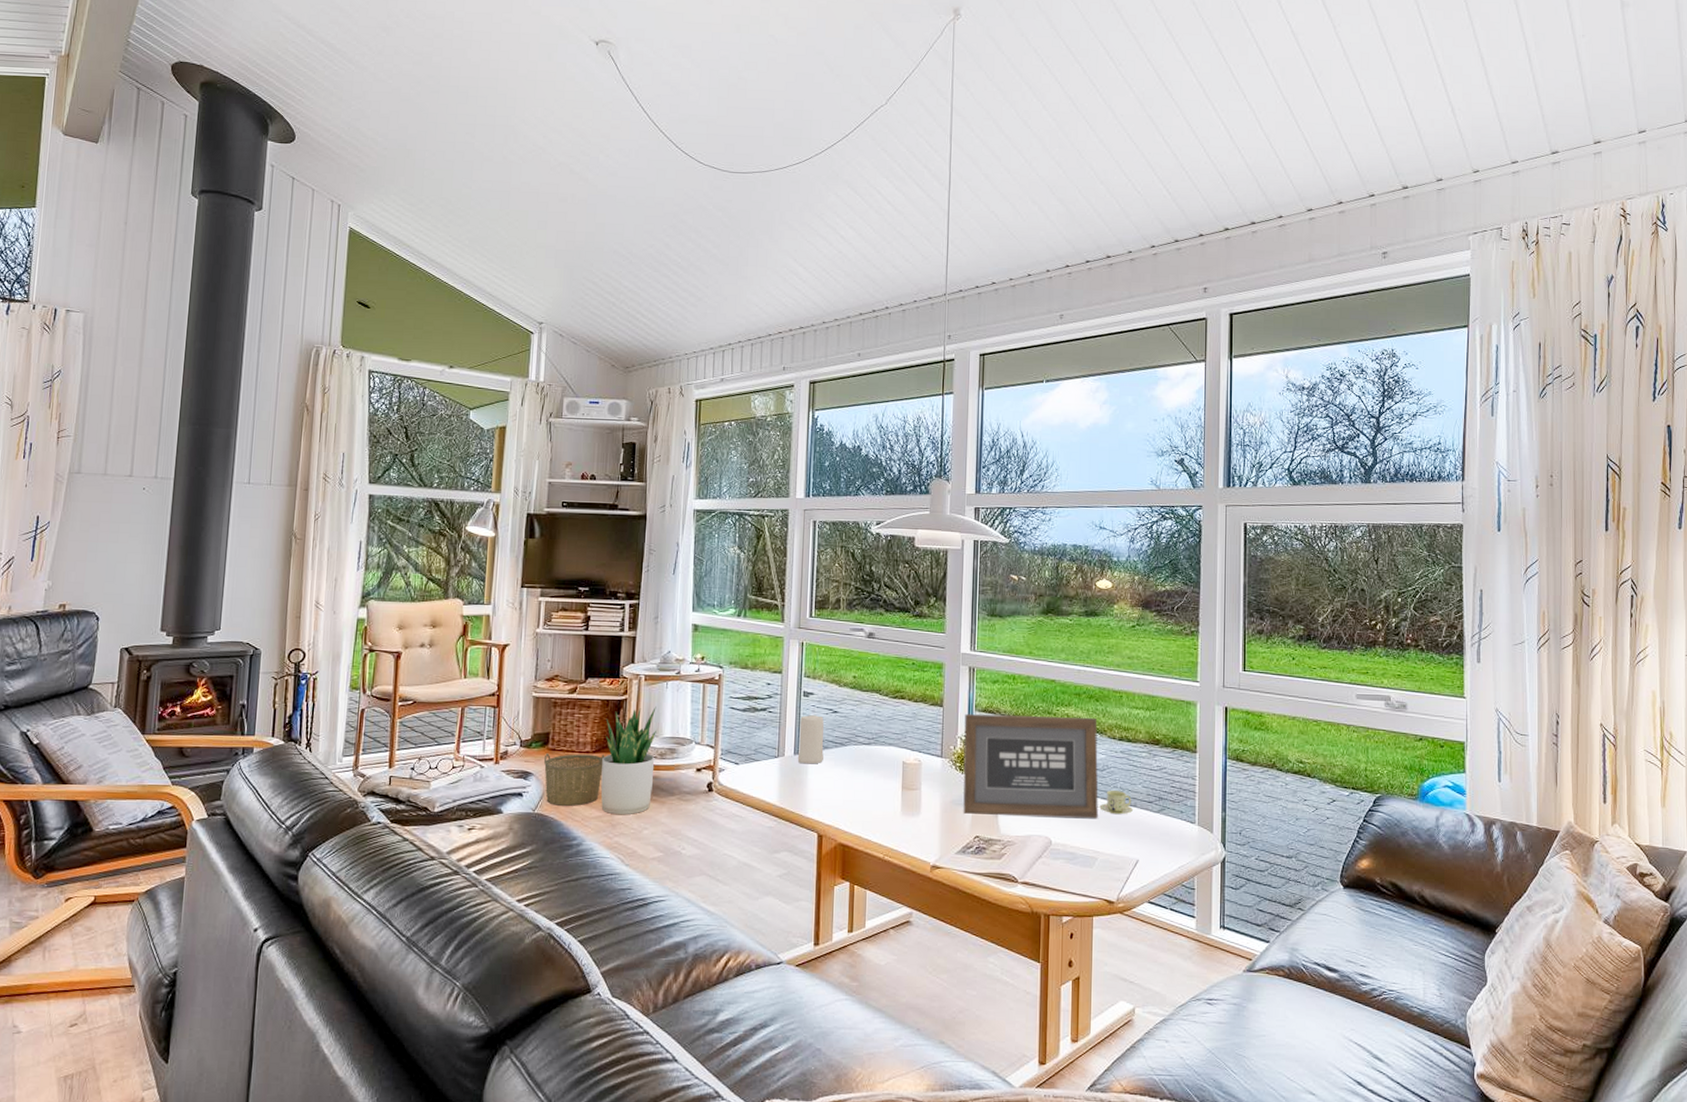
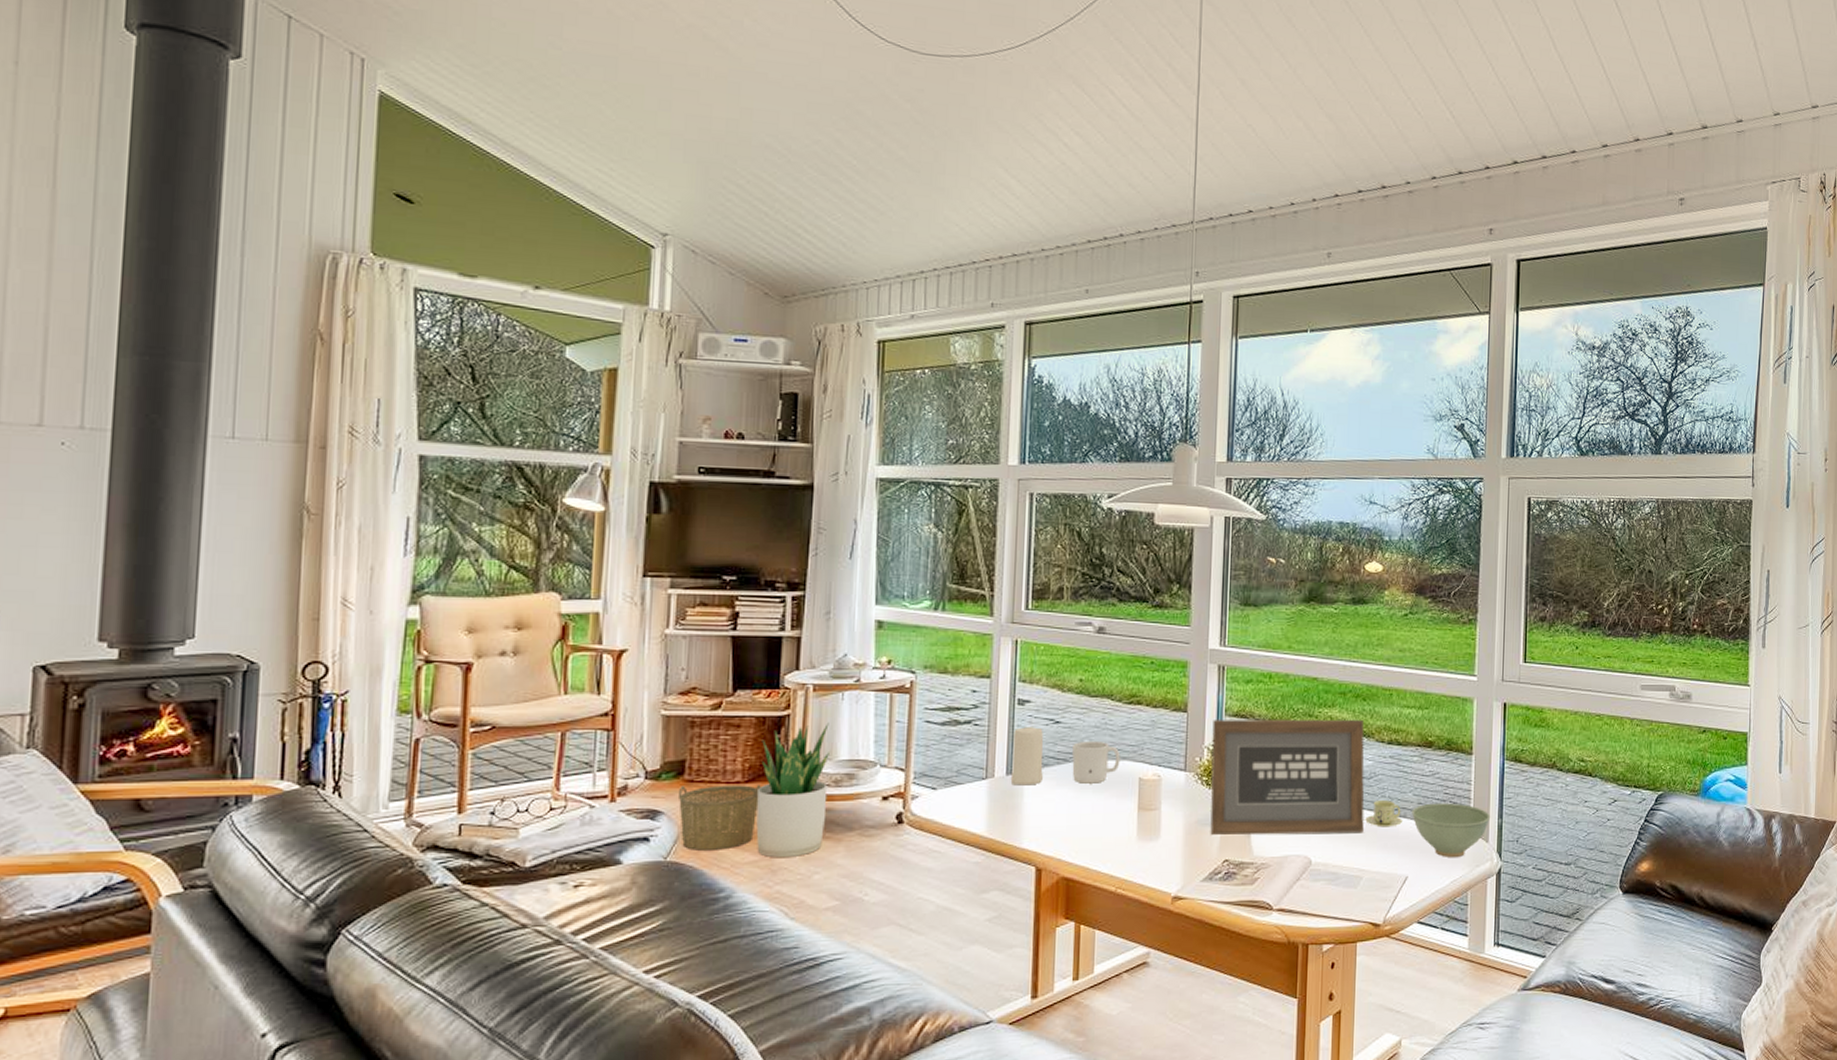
mug: none [847,728,887,765] -> present [1072,740,1121,784]
bowl: none [1141,795,1214,845] -> present [1412,803,1490,857]

